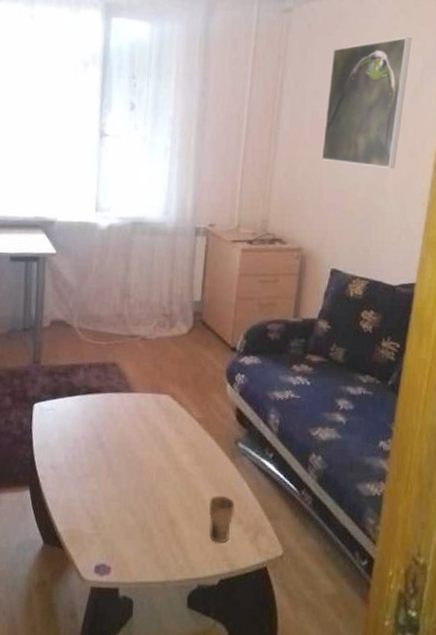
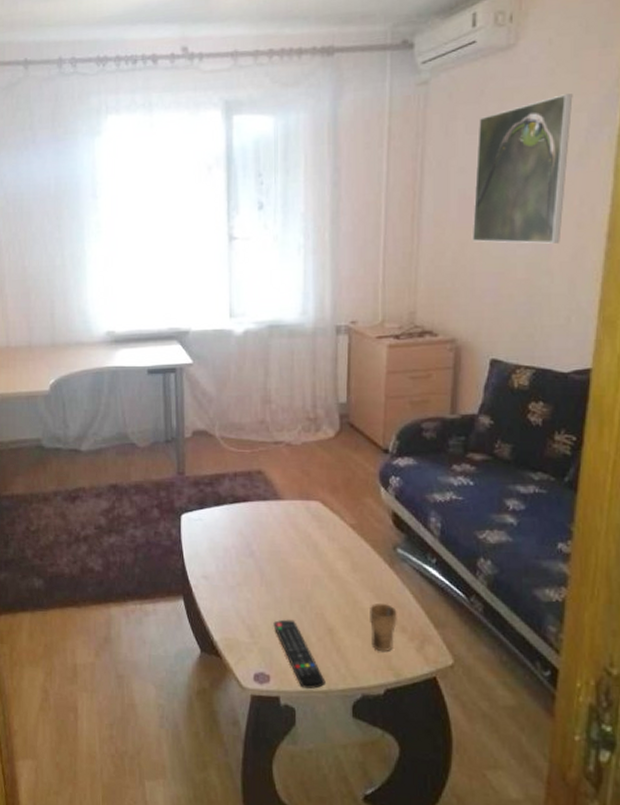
remote control: none [117,510,164,581] -> present [273,619,326,690]

